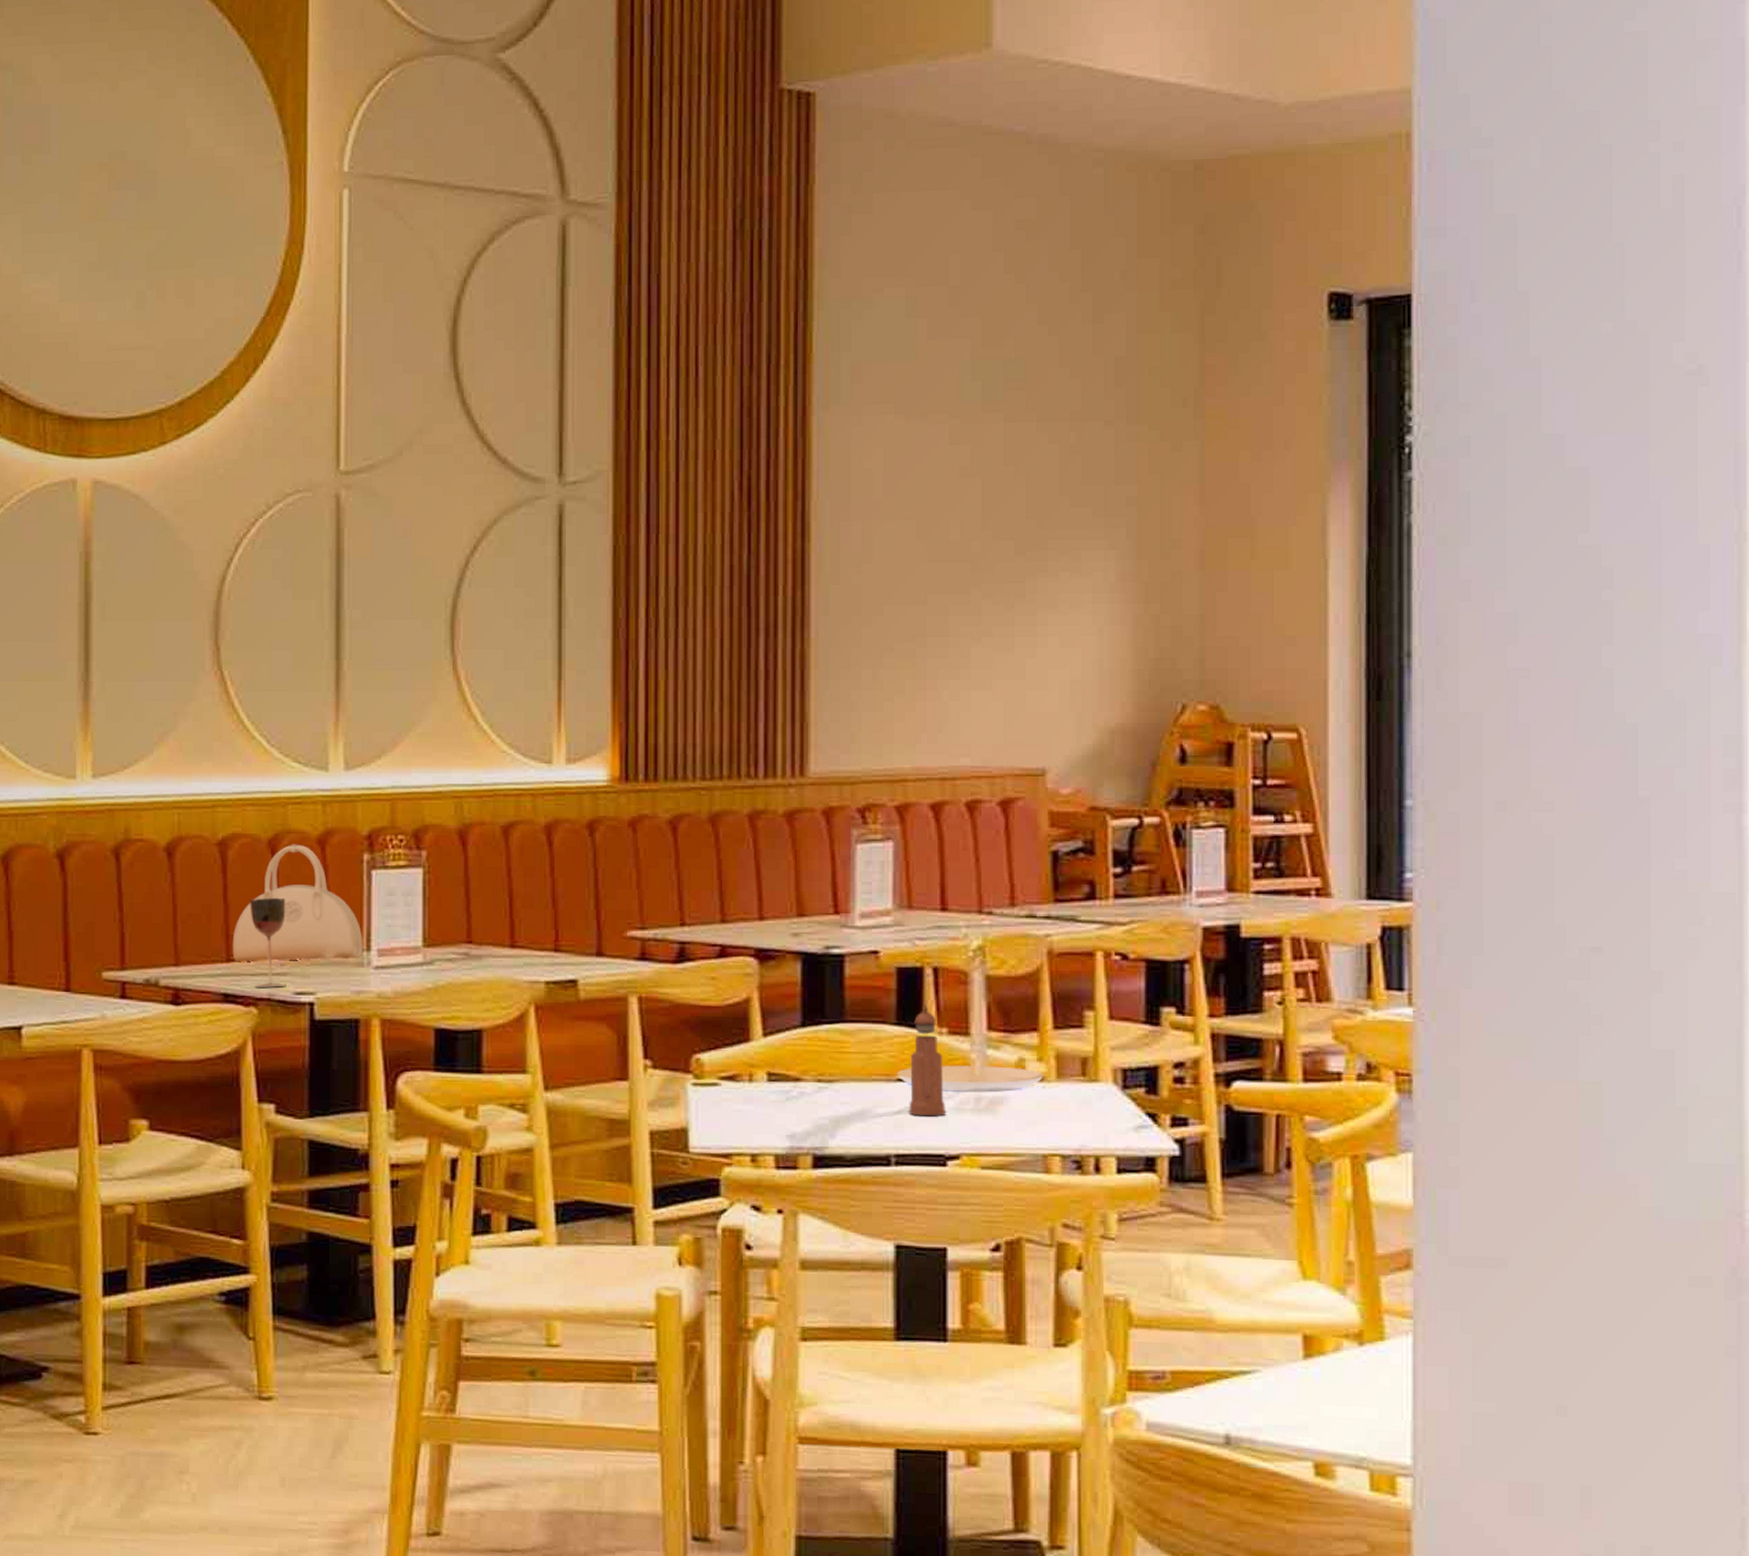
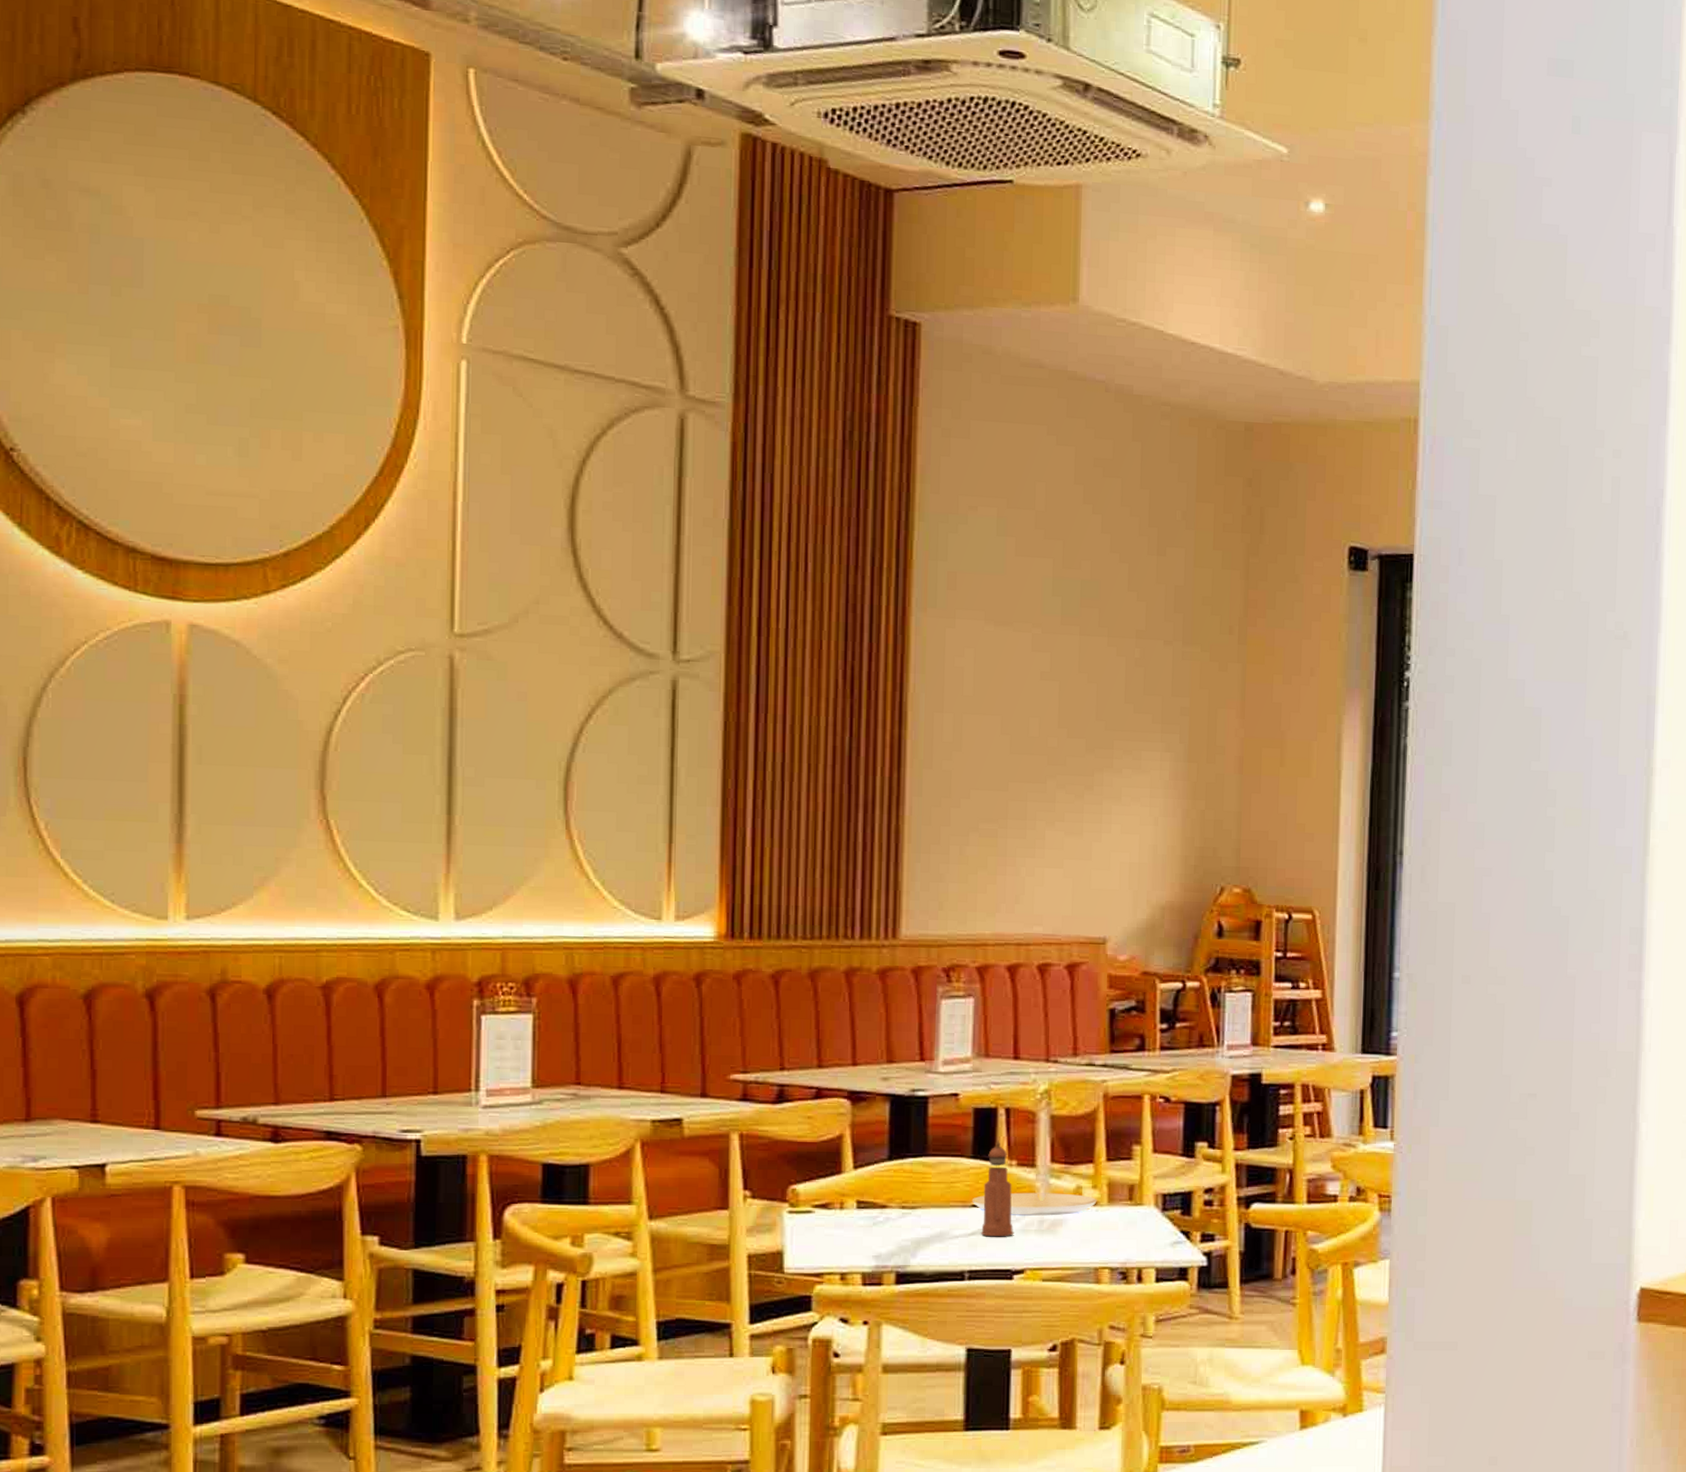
handbag: present [232,844,363,963] -> none [336,989,472,1102]
wineglass: present [250,897,287,988] -> none [355,1039,392,1126]

